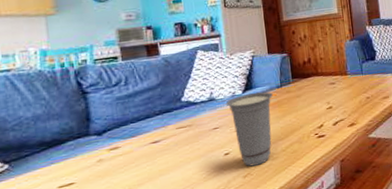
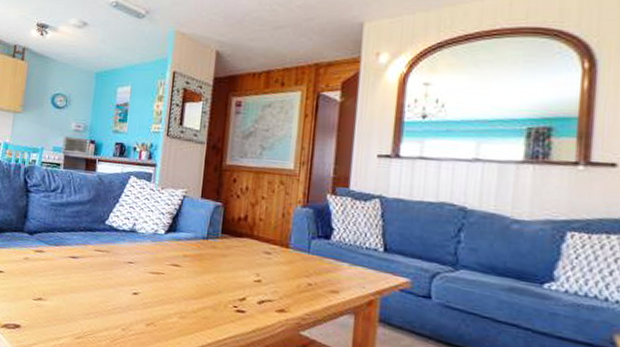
cup: present [225,91,273,167] -> none [145,235,196,319]

